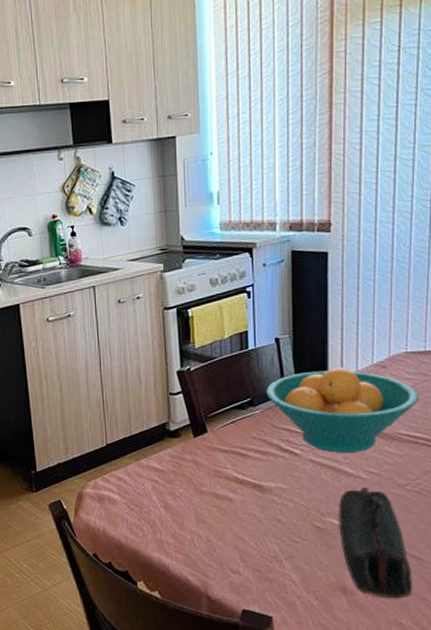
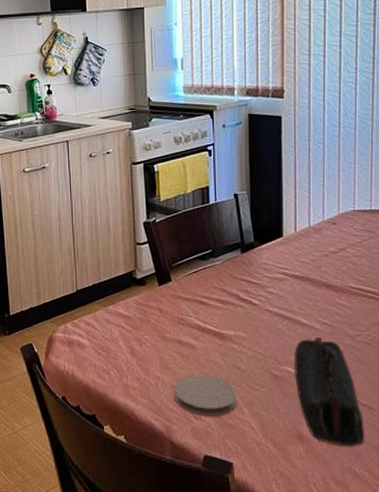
coaster: none [210,527,277,571] -> present [173,374,237,417]
fruit bowl: present [266,367,420,454] -> none [226,223,367,305]

